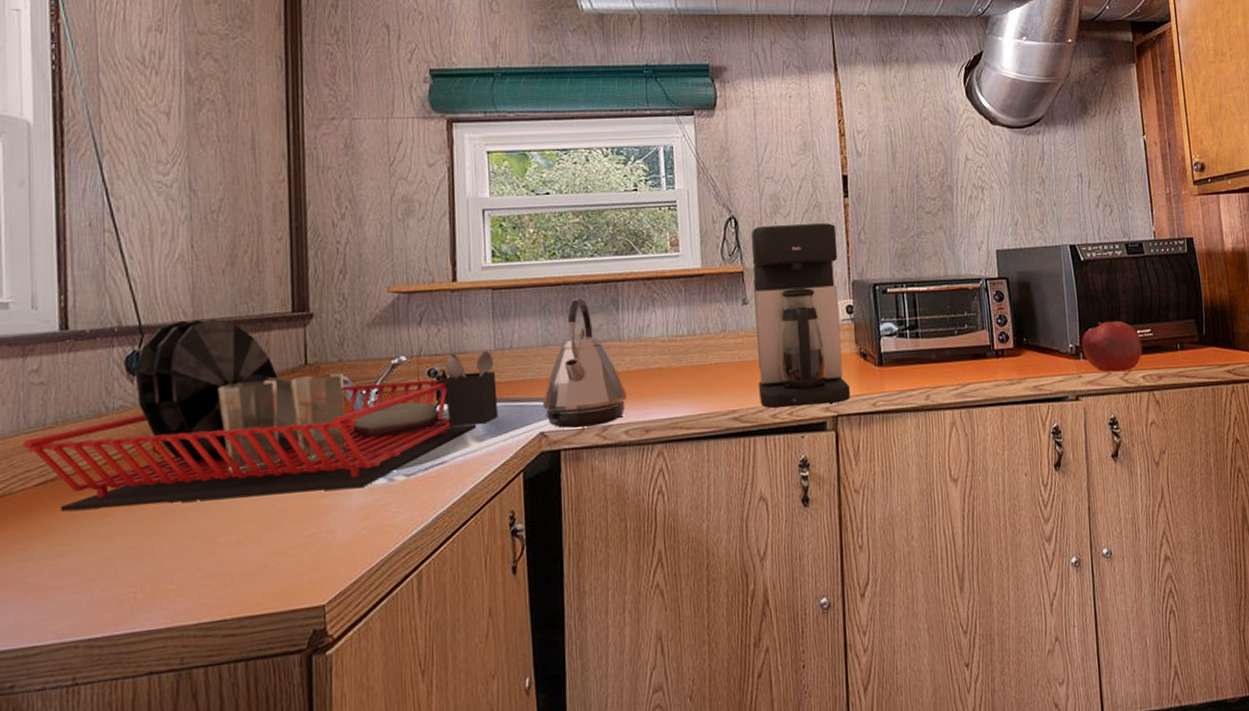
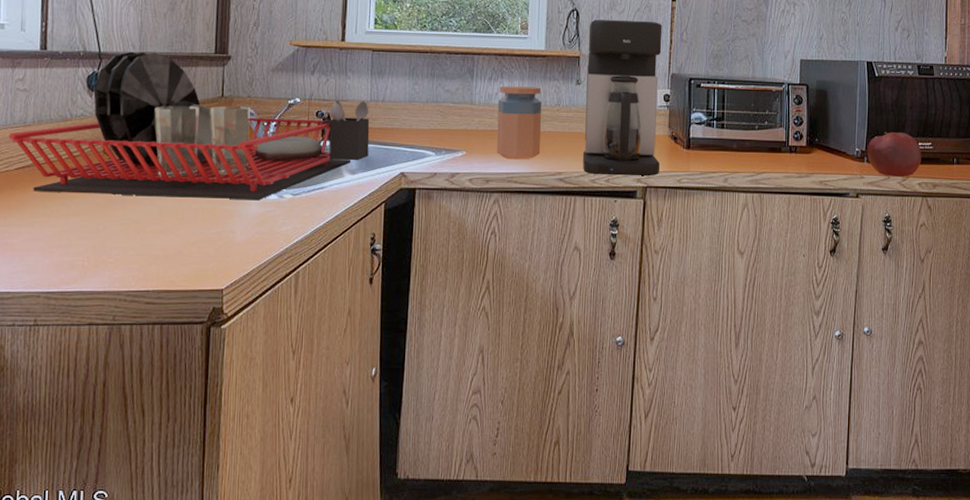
kettle: present [543,297,628,429] -> none [405,64,474,173]
jar: none [651,312,708,402] -> present [497,86,542,160]

